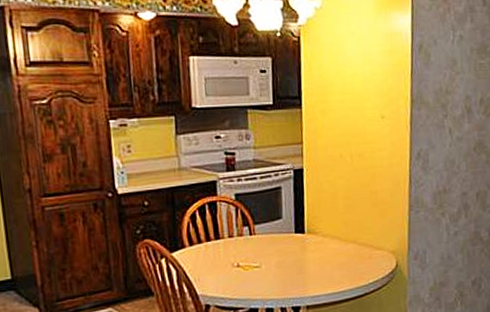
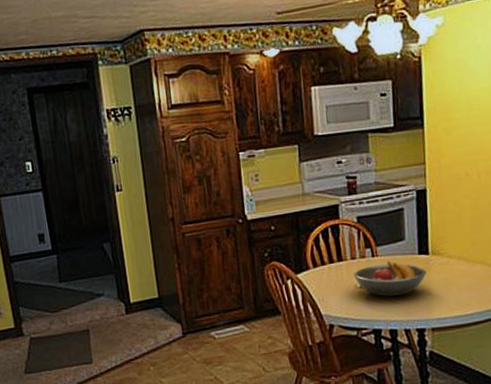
fruit bowl: none [231,239,302,276] -> present [354,261,427,297]

